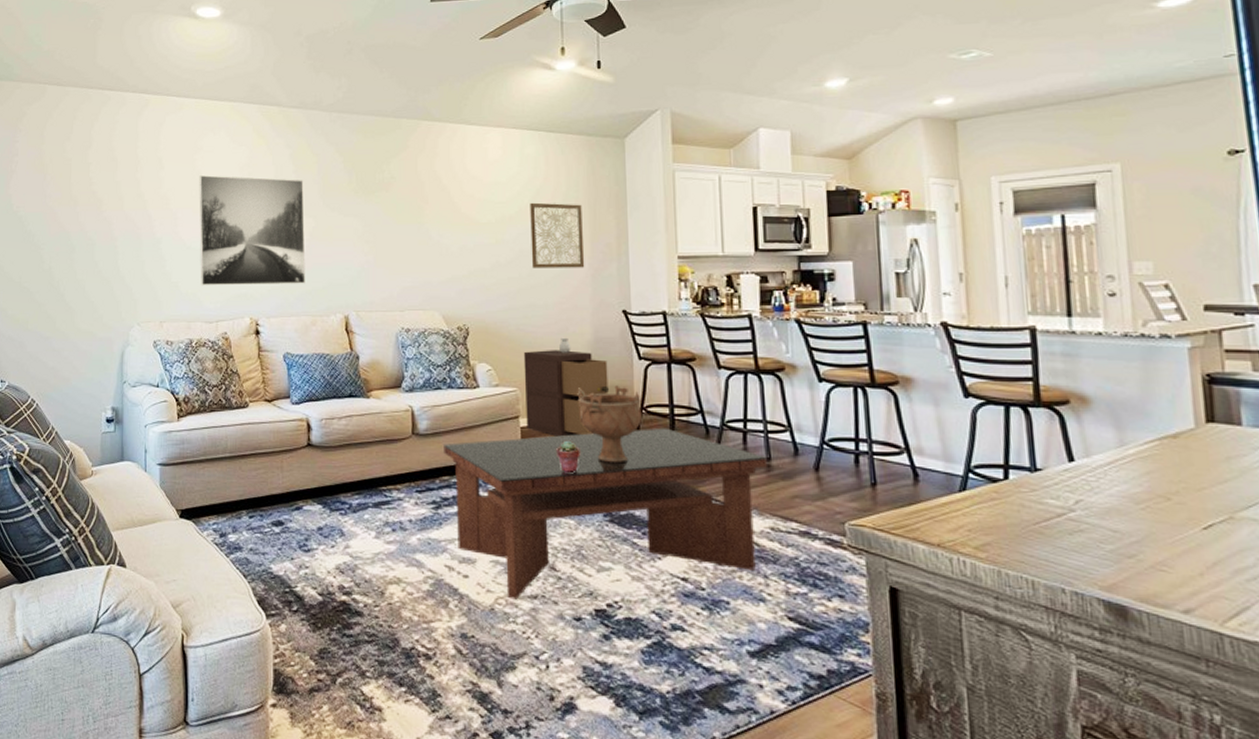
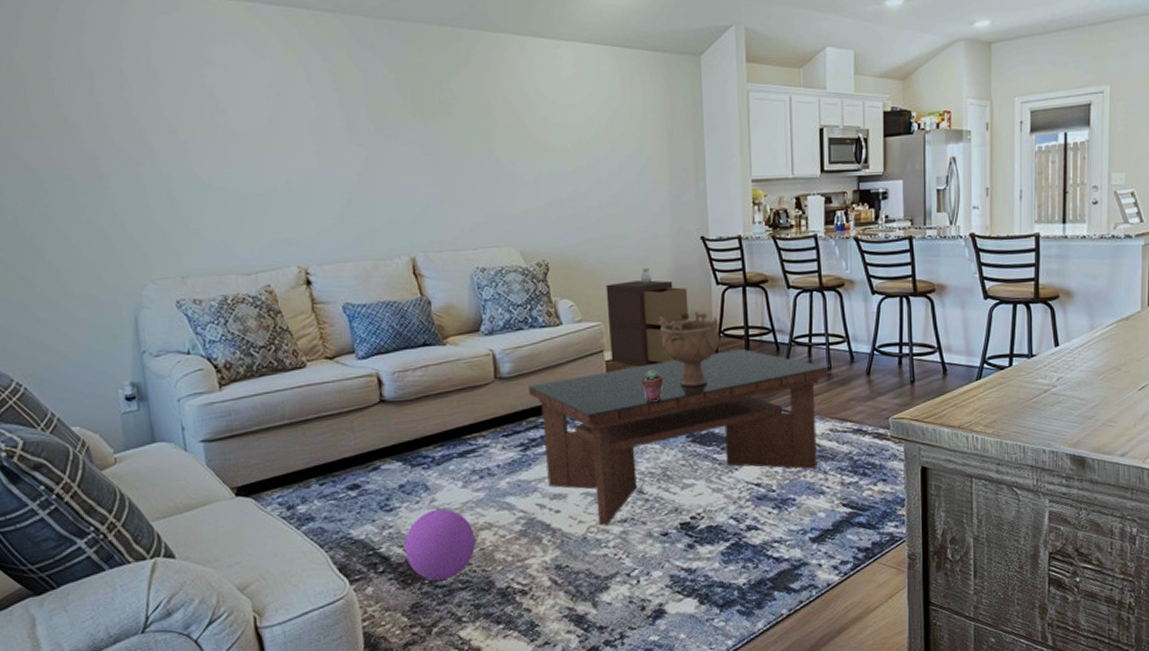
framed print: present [199,175,306,286] -> none [212,95,361,232]
ball: none [318,556,384,630] -> present [404,508,476,581]
wall art: present [530,202,585,268] -> none [607,125,664,197]

